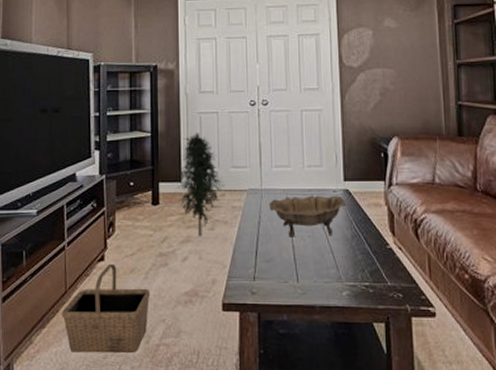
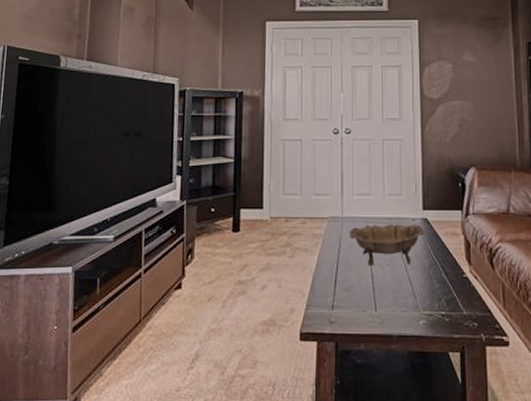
basket: present [62,263,151,353] -> none [135,291,228,385]
plant: present [177,133,225,237] -> none [258,160,307,265]

